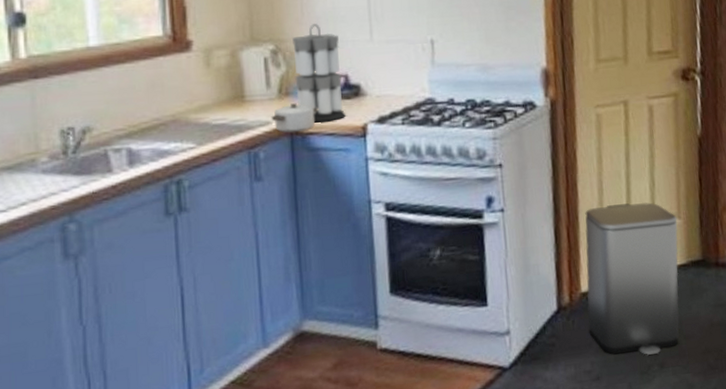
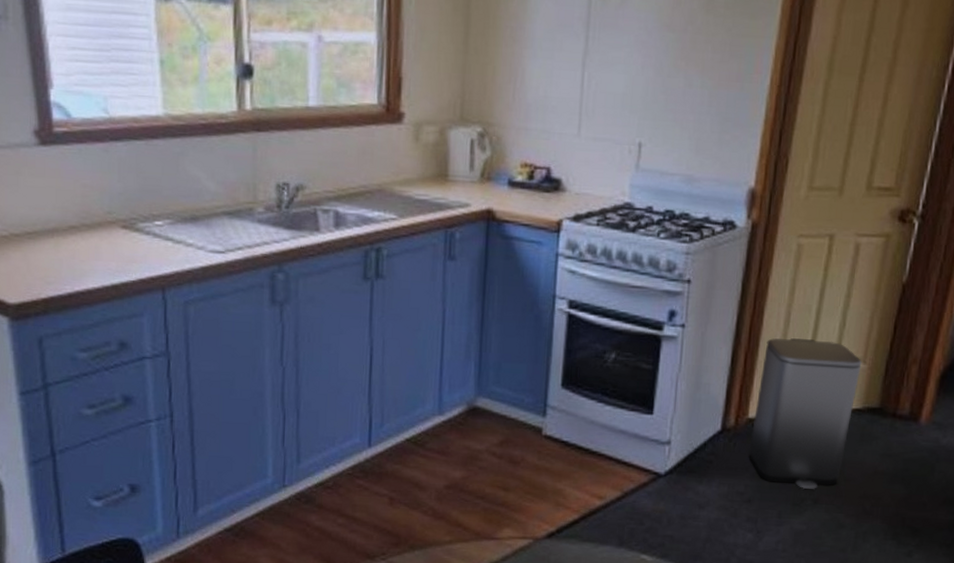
cooking pot: present [271,103,316,133] -> none [470,189,515,219]
spice rack: present [292,24,345,123] -> none [497,111,546,213]

